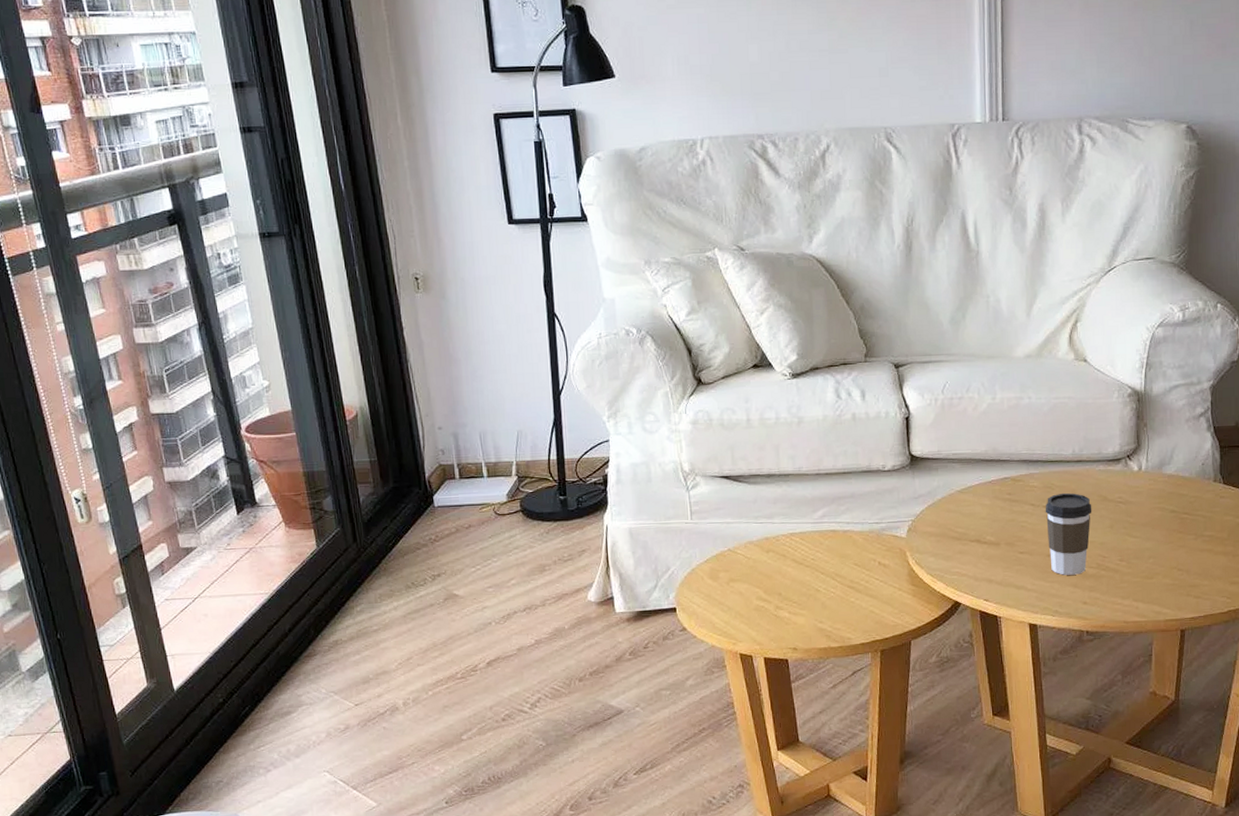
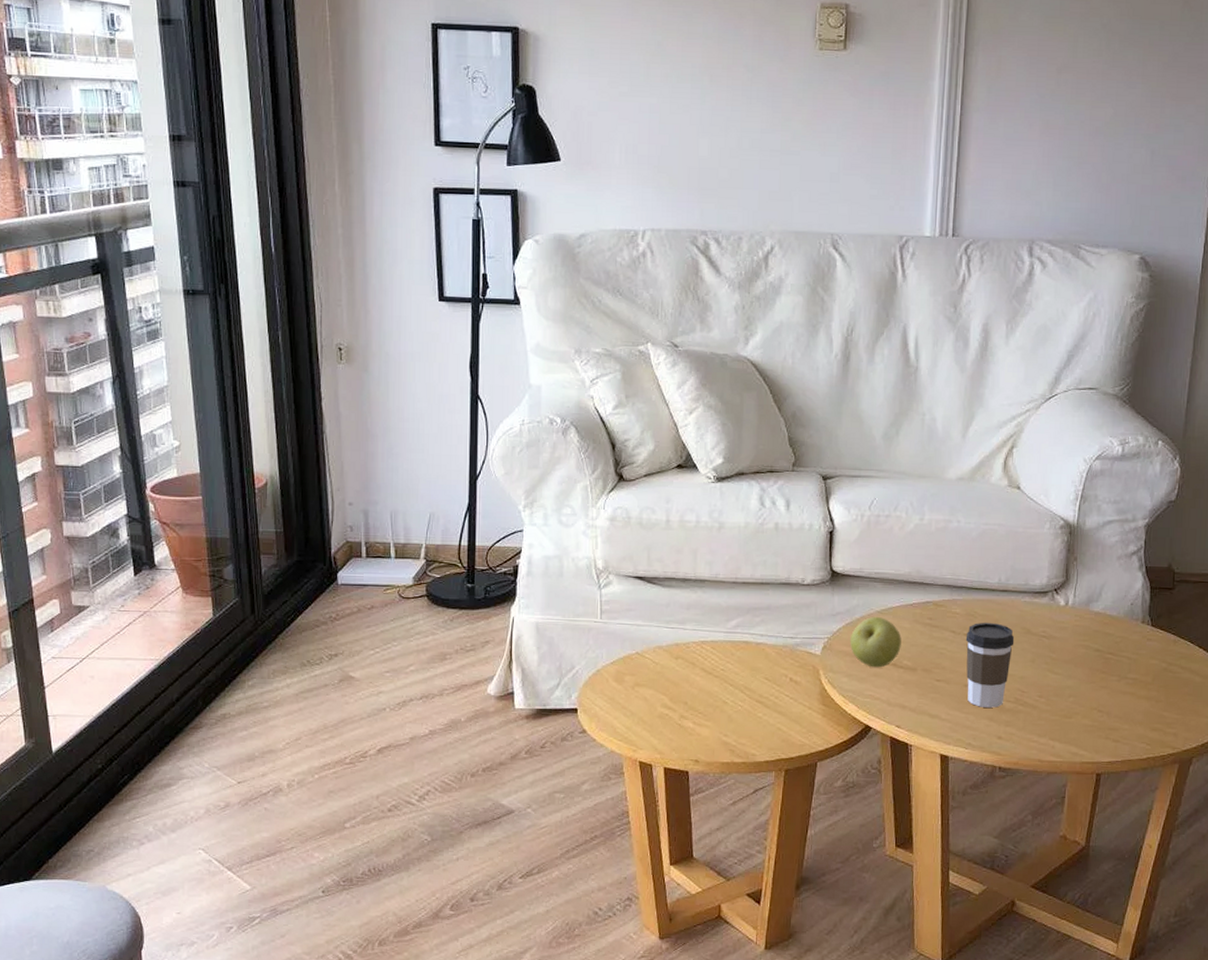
apple: none [933,495,983,546] -> present [849,616,901,668]

